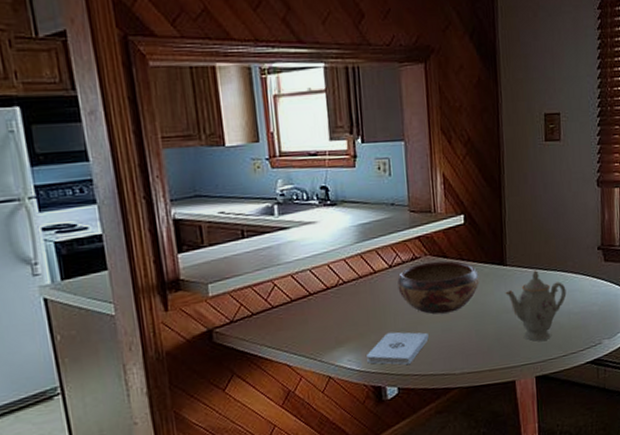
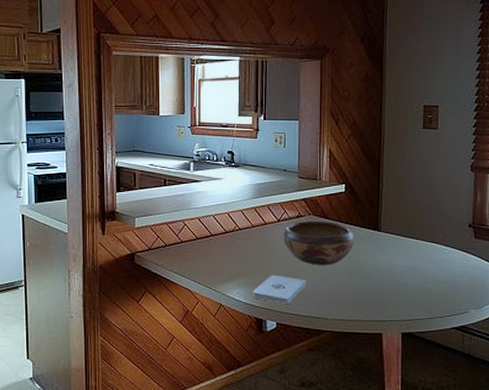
teapot: present [505,270,567,341] -> none [378,238,436,301]

